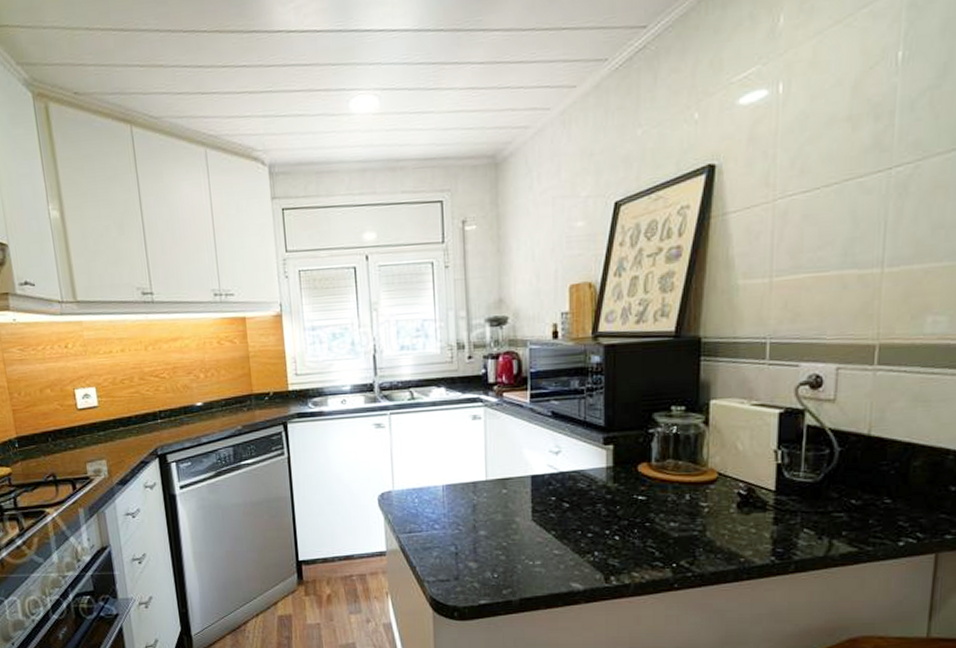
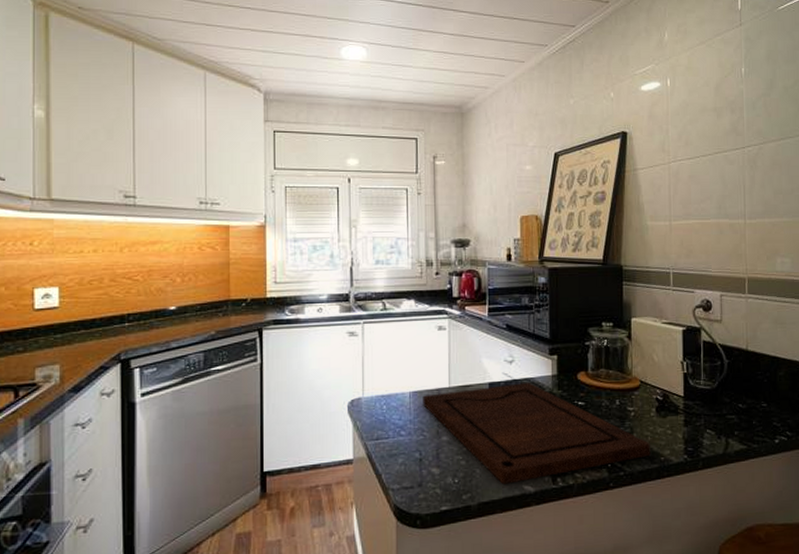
cutting board: none [457,475,727,581] -> present [423,383,650,484]

